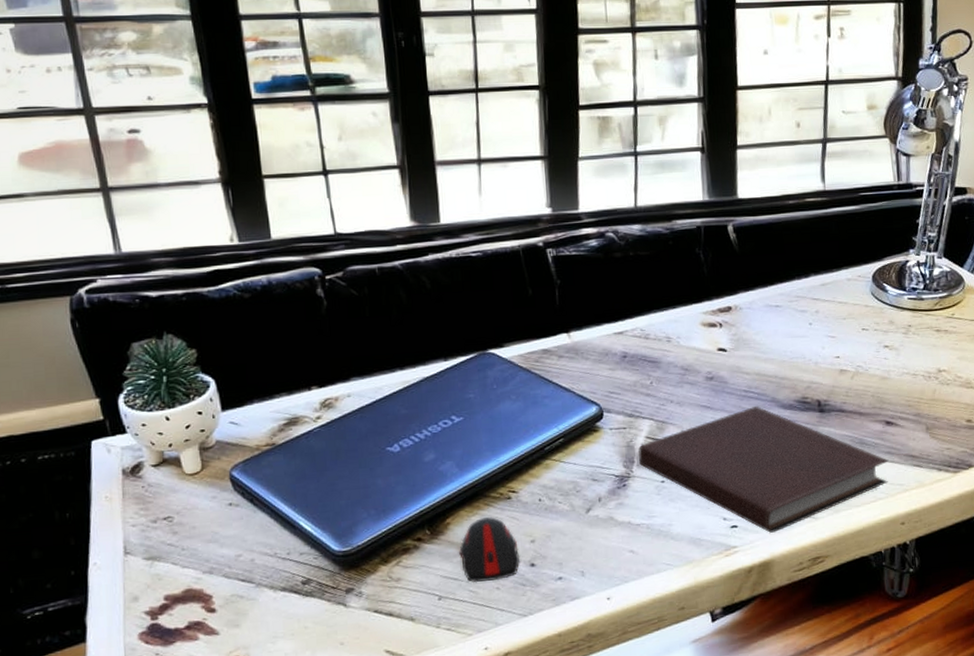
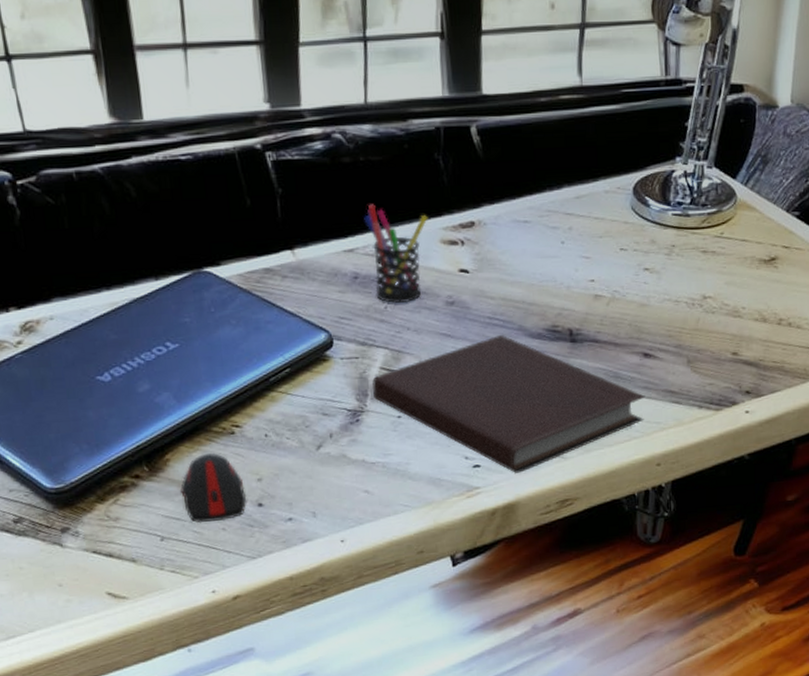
pen holder: none [633,292,690,379] -> present [364,204,428,303]

